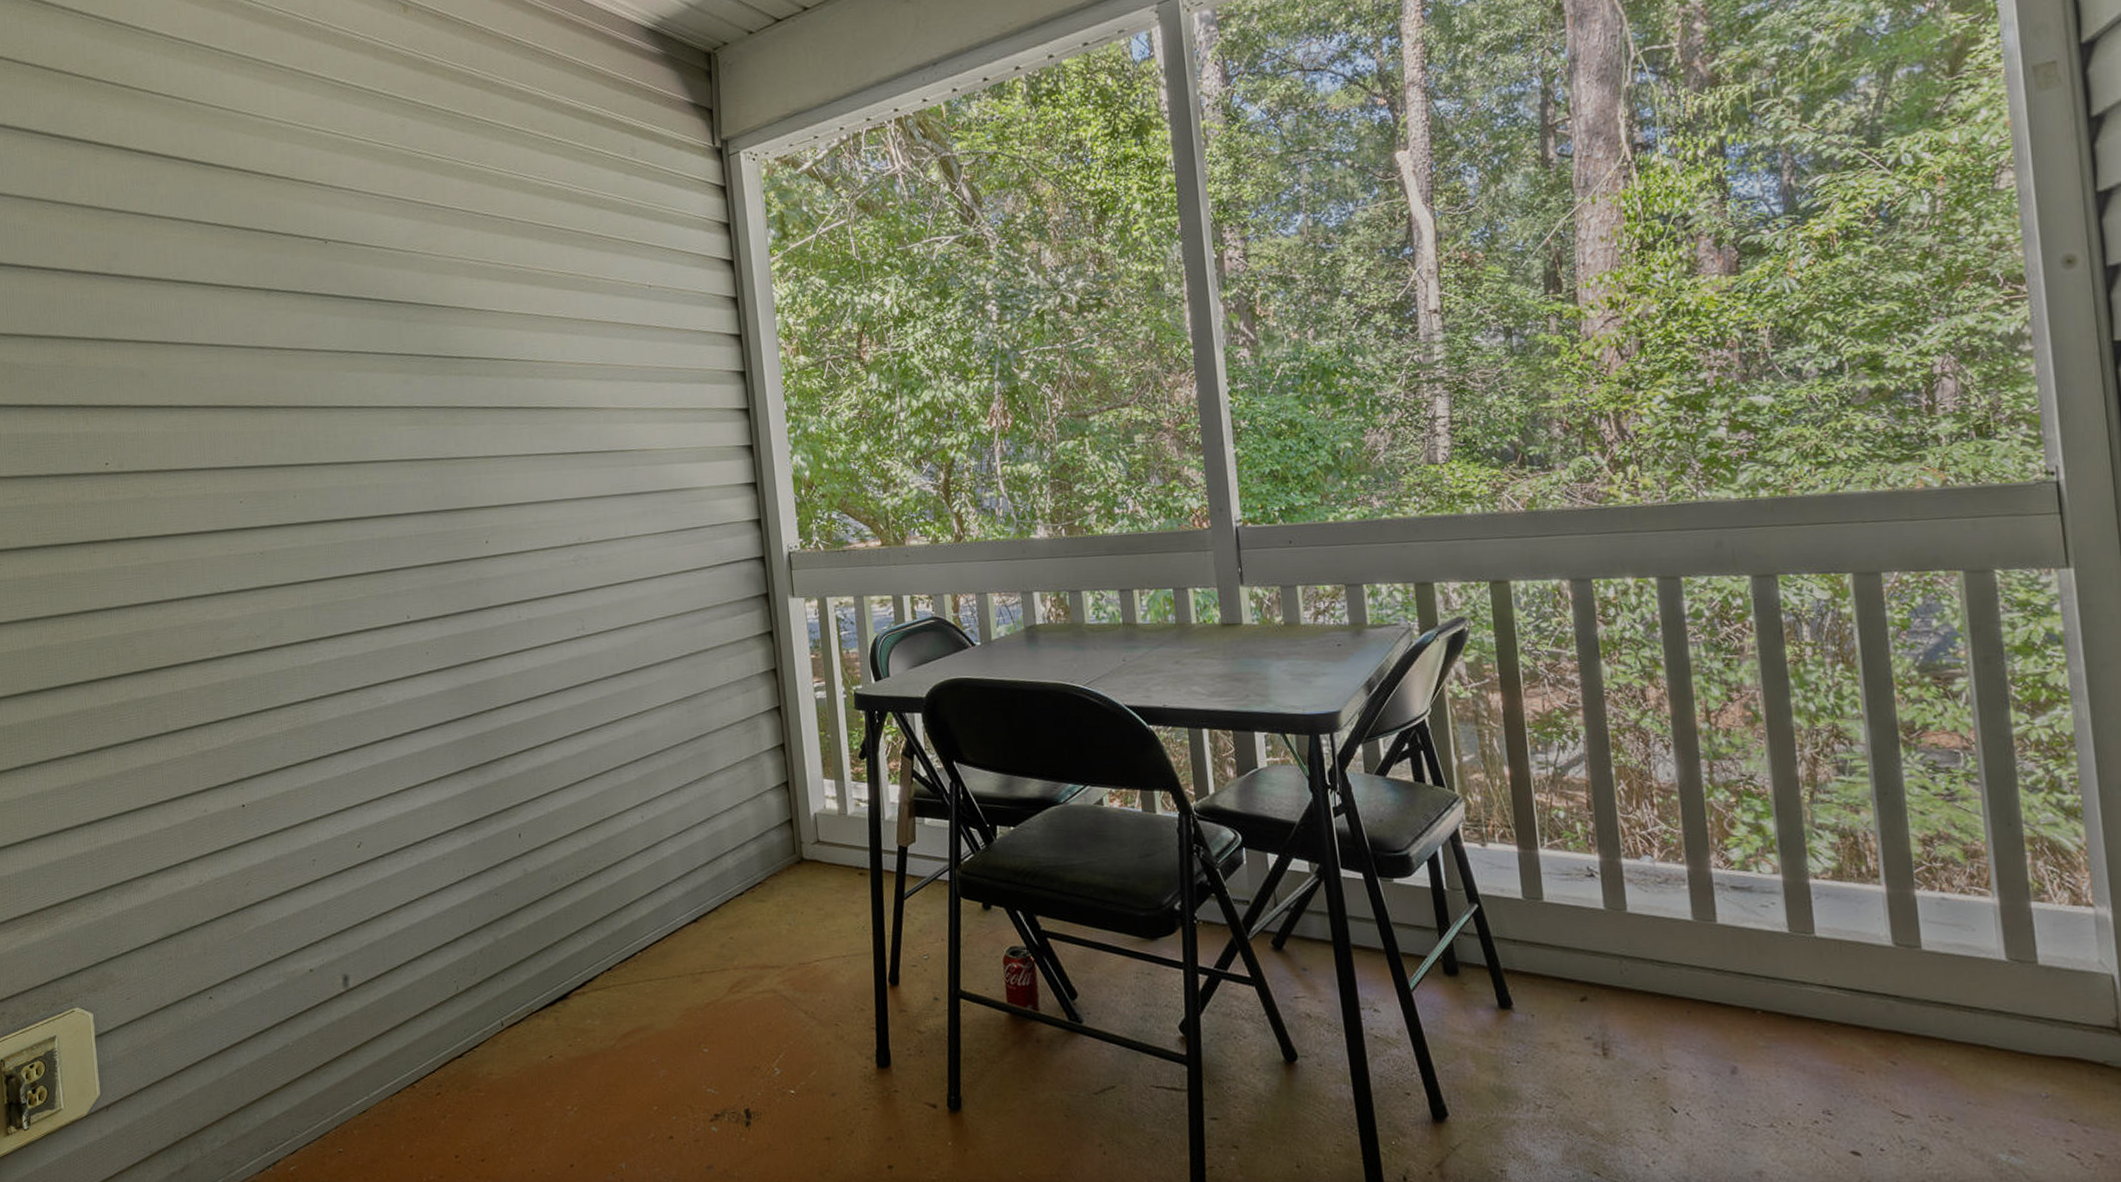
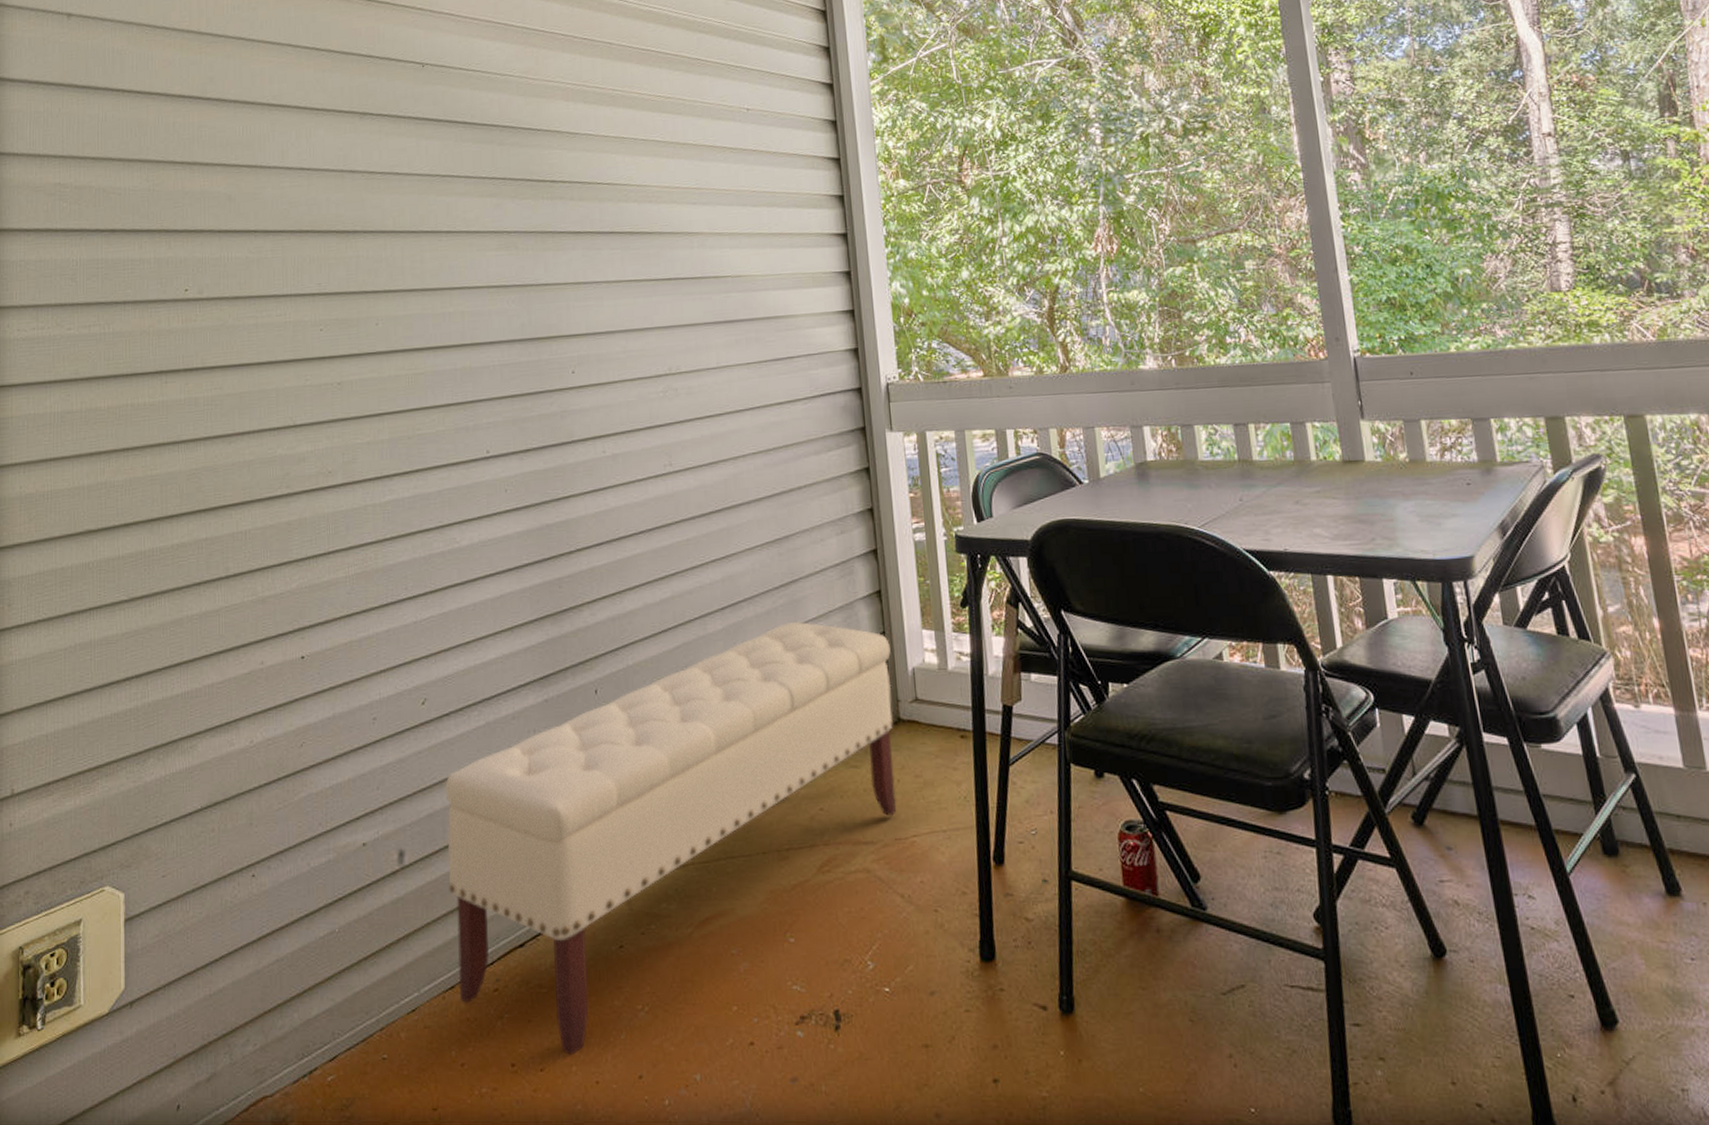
bench: none [383,771,801,1149] -> present [445,621,897,1056]

